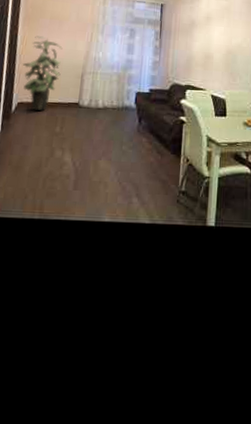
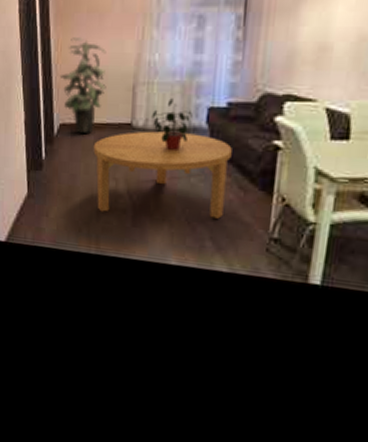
coffee table: none [44,109,153,179] -> present [93,131,232,219]
potted plant: none [94,85,125,124] -> present [151,98,193,150]

